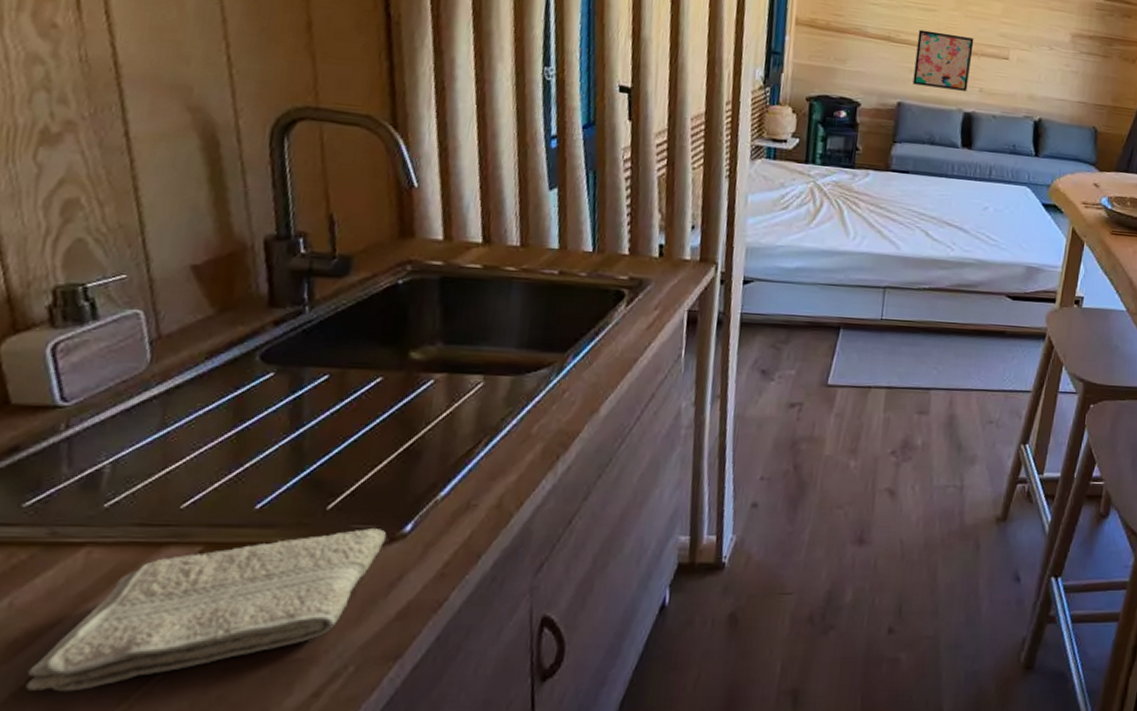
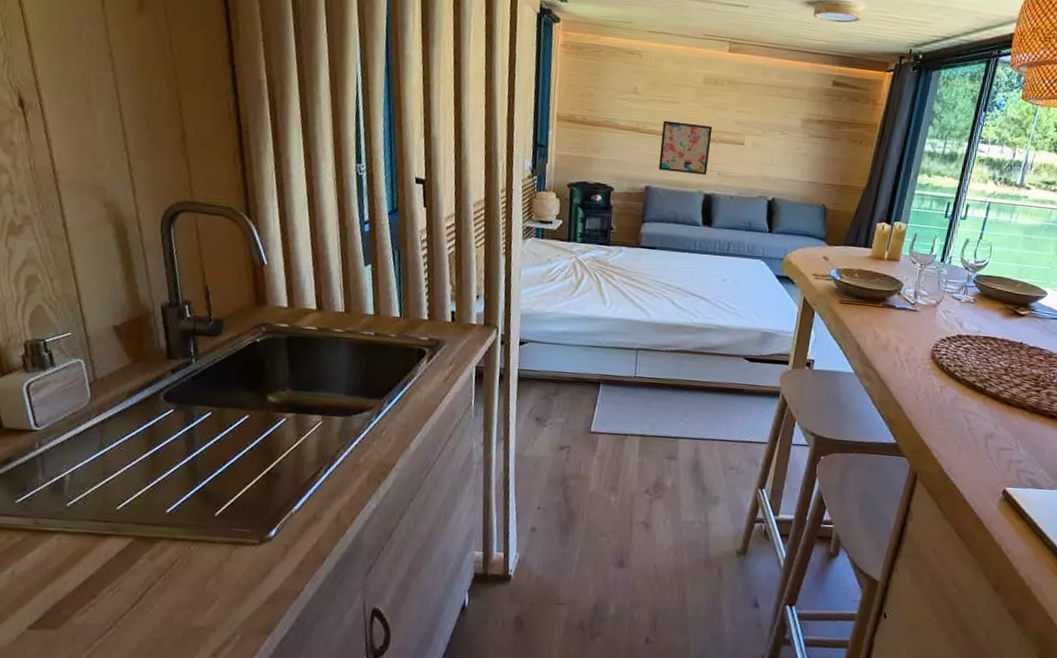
washcloth: present [25,528,387,692] -> none [26,532,258,639]

